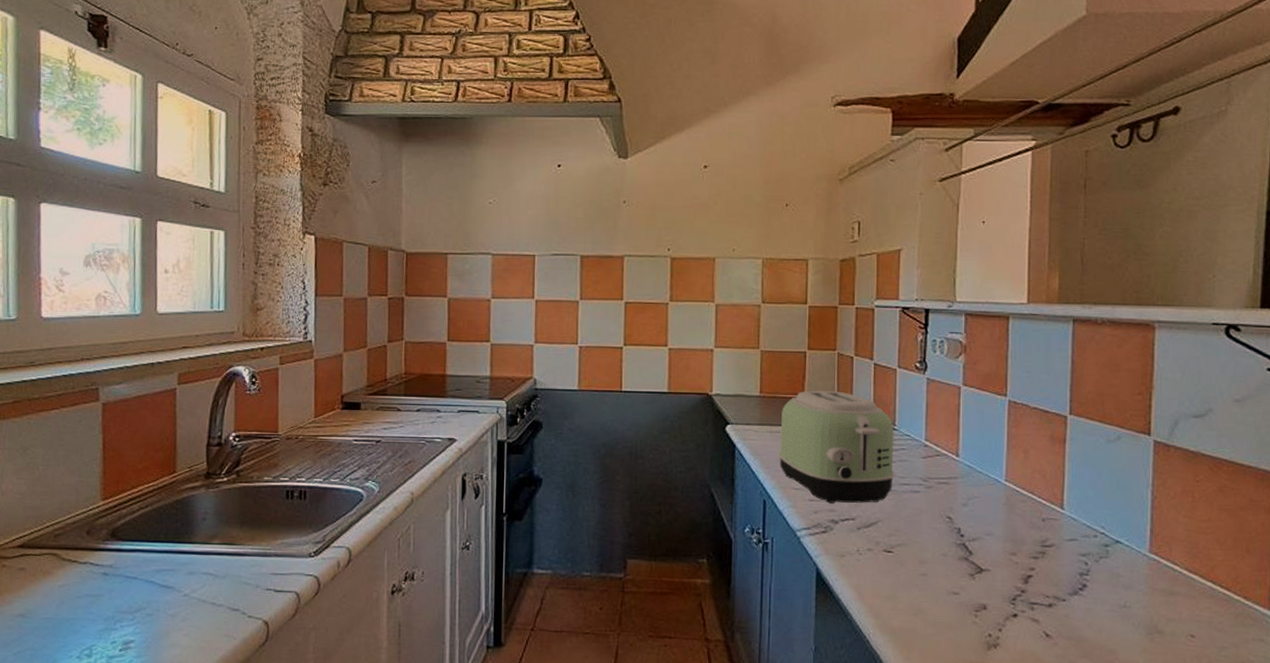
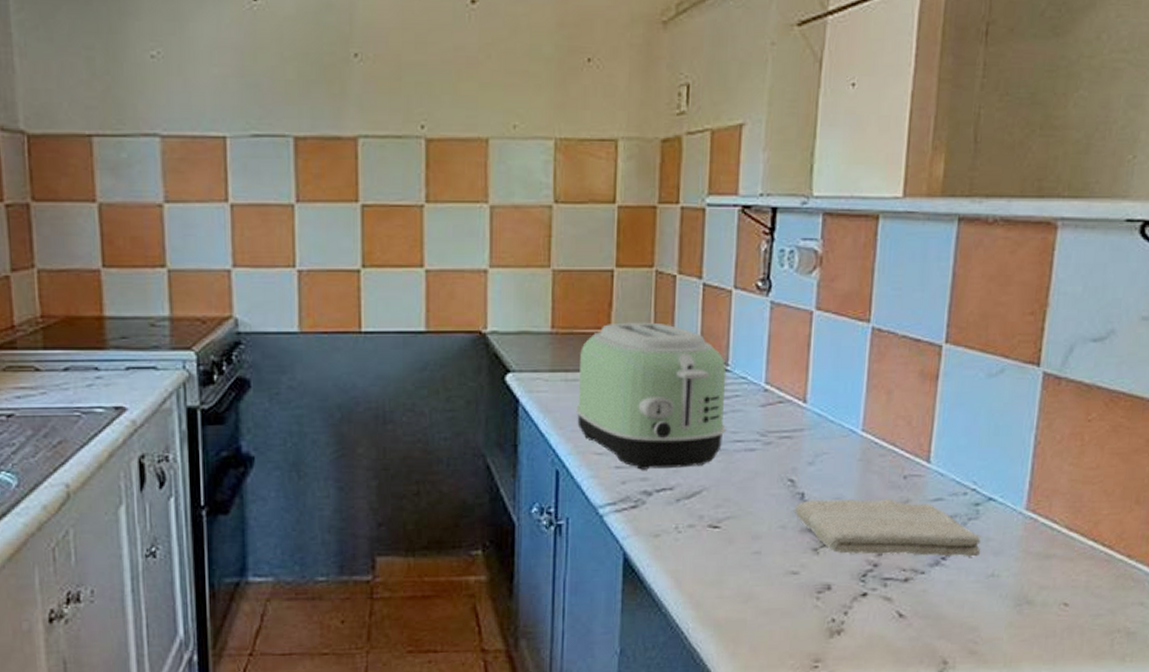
washcloth: none [953,533,1112,590] -> present [794,499,981,557]

